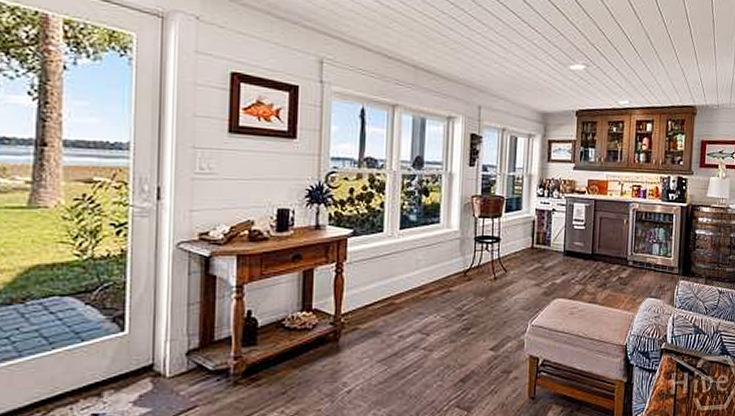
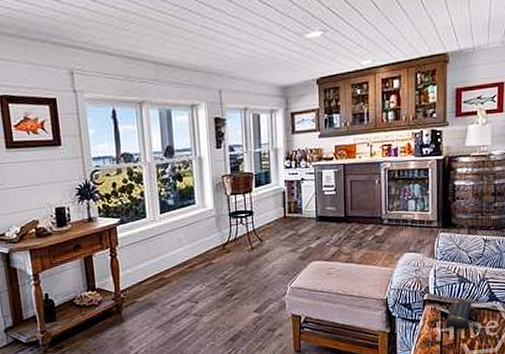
remote control: none [680,350,706,383] -> present [445,299,472,329]

